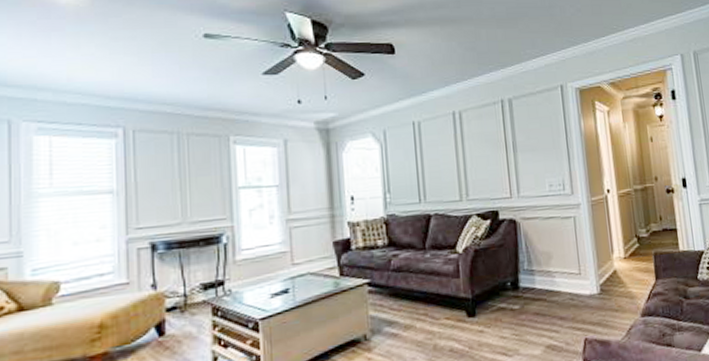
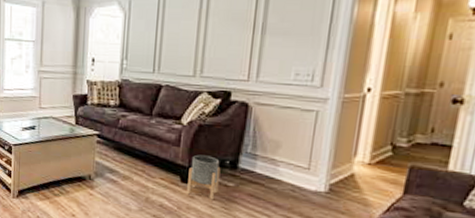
planter: none [473,281,506,330] -> present [187,155,221,200]

